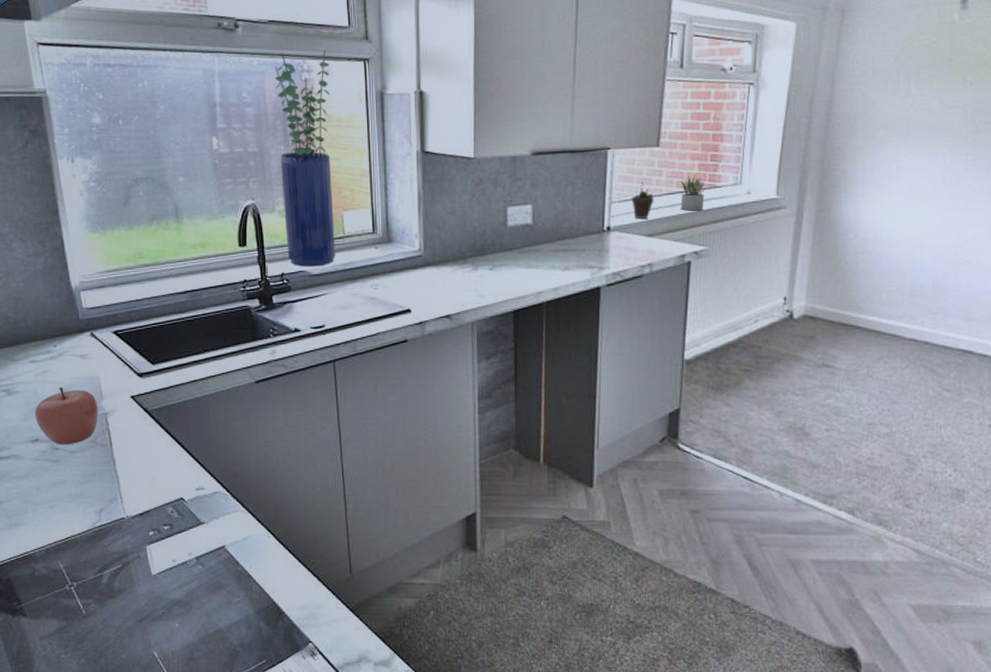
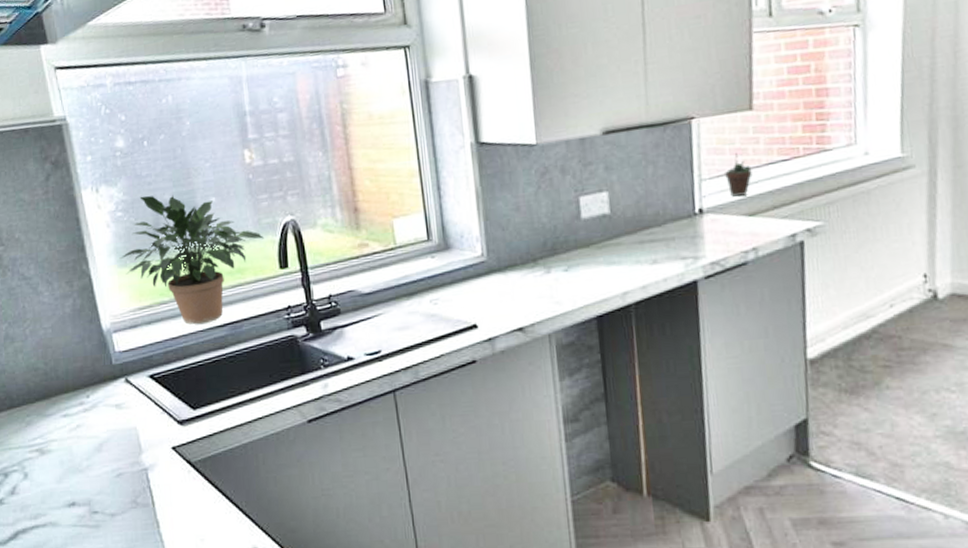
fruit: present [35,387,98,445] -> none [70,442,138,508]
potted plant: none [90,170,227,290] -> present [119,195,265,325]
vase: present [275,49,335,267] -> none [307,40,388,286]
succulent plant: present [680,175,706,211] -> none [782,139,814,182]

